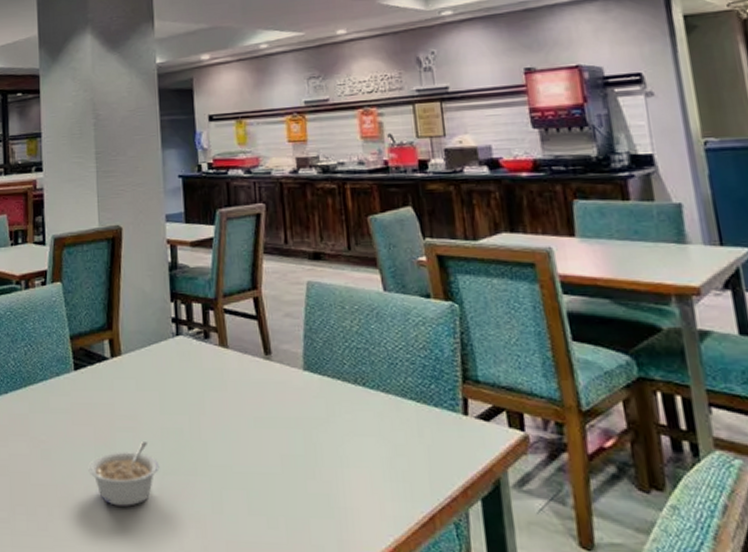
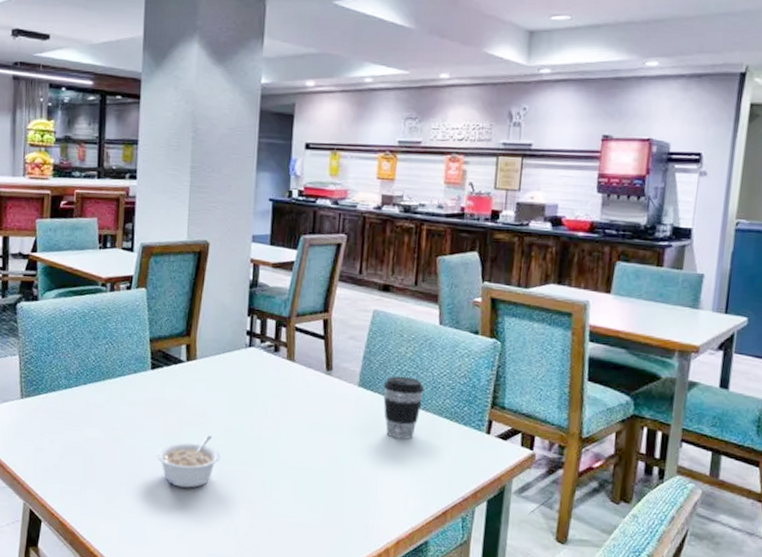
coffee cup: none [331,354,380,429] -> present [383,376,425,439]

